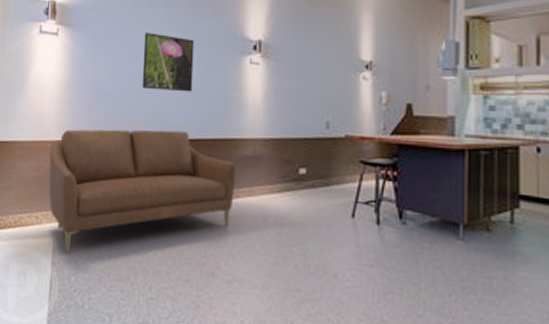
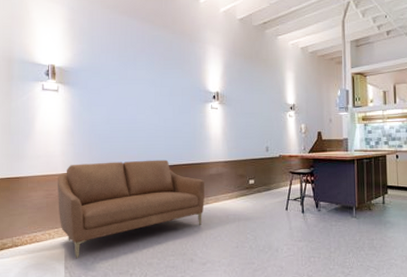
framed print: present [142,33,195,92] -> none [130,88,170,131]

